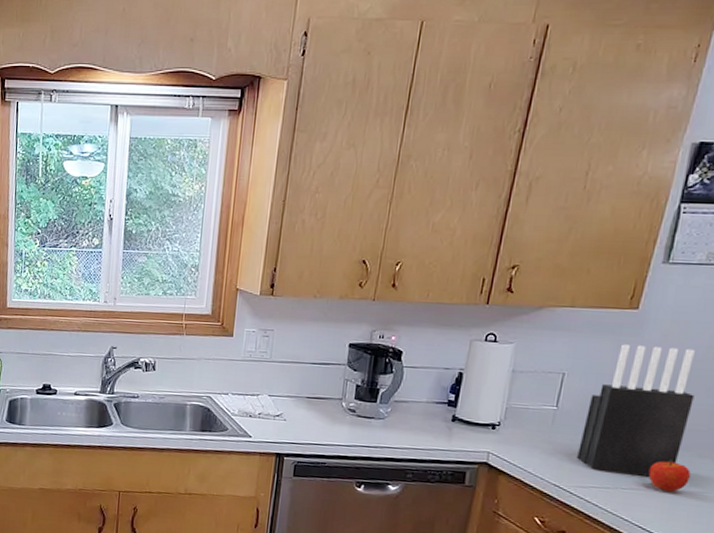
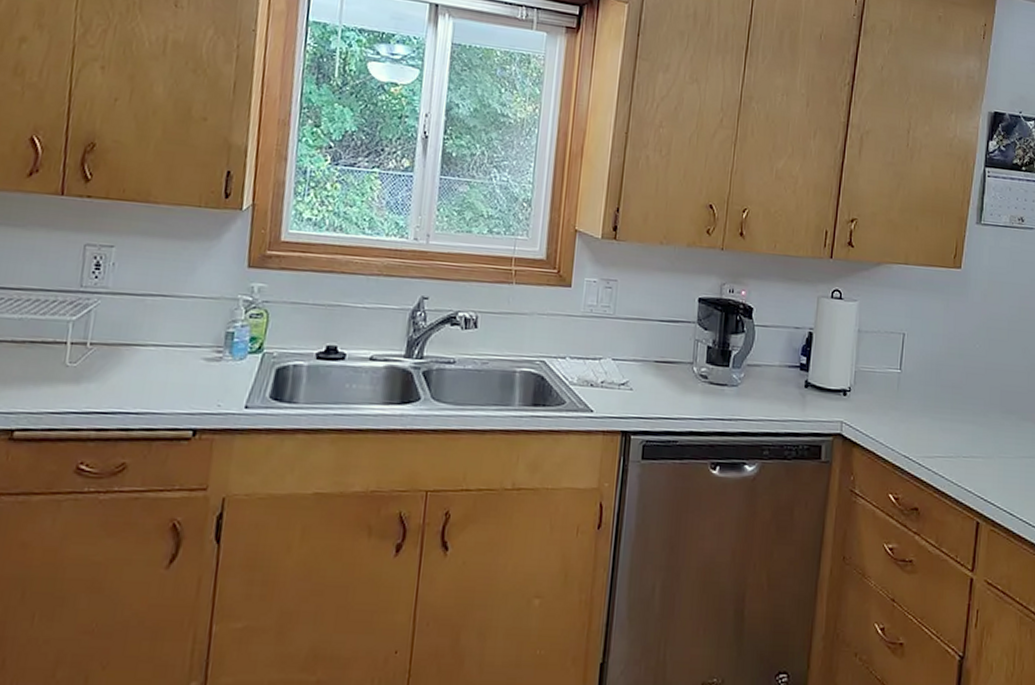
knife block: present [577,344,695,477] -> none [922,304,1013,443]
fruit: present [648,459,691,492] -> none [984,423,1018,458]

